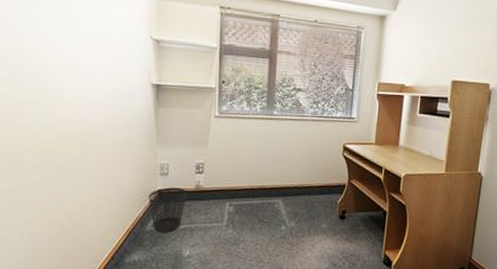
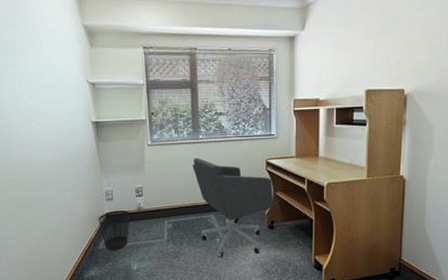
office chair: none [263,135,348,248] -> present [192,157,274,258]

